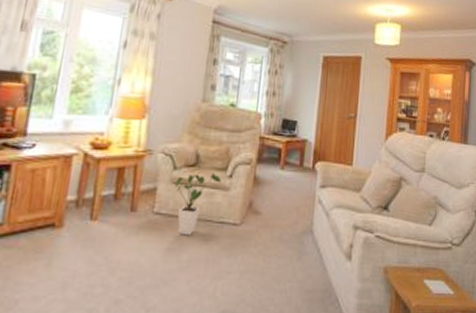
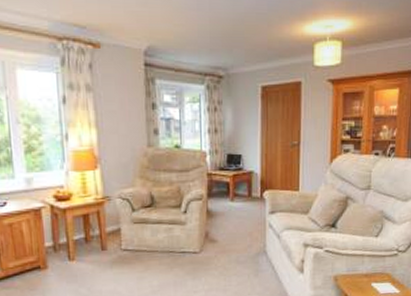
house plant: present [174,173,221,236] -> none [135,211,177,266]

